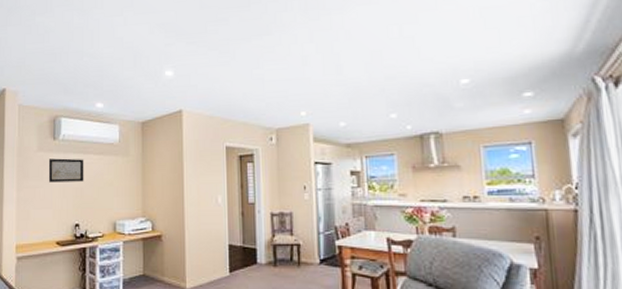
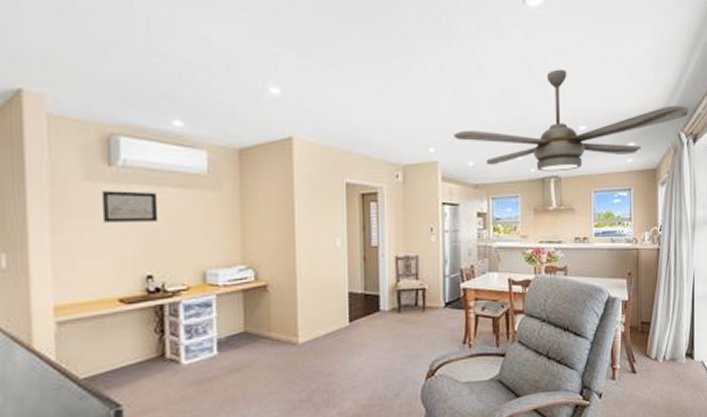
ceiling fan: none [324,25,605,129] -> present [454,69,689,172]

